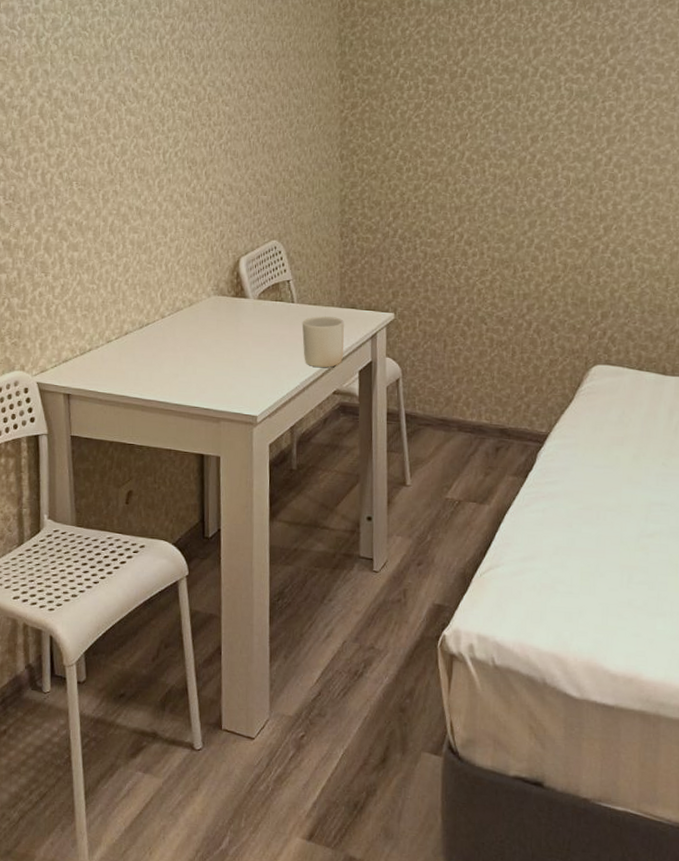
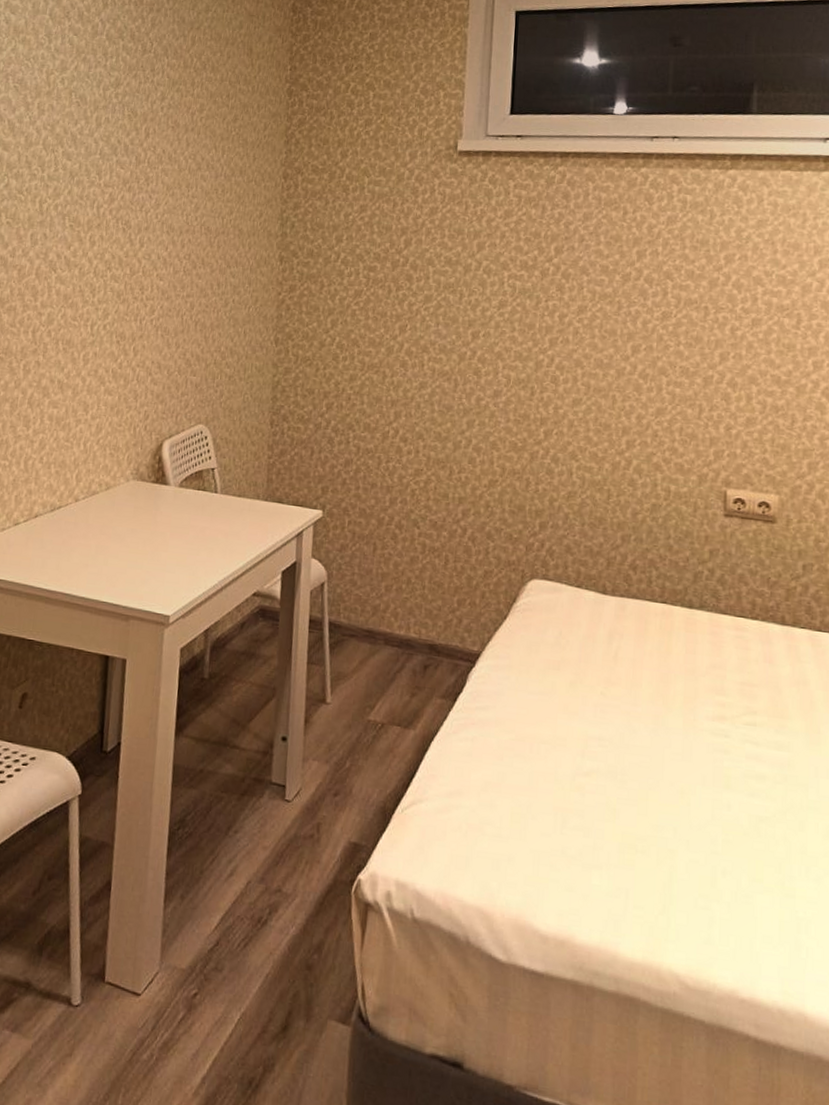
mug: present [302,316,344,368] -> none [223,509,269,566]

